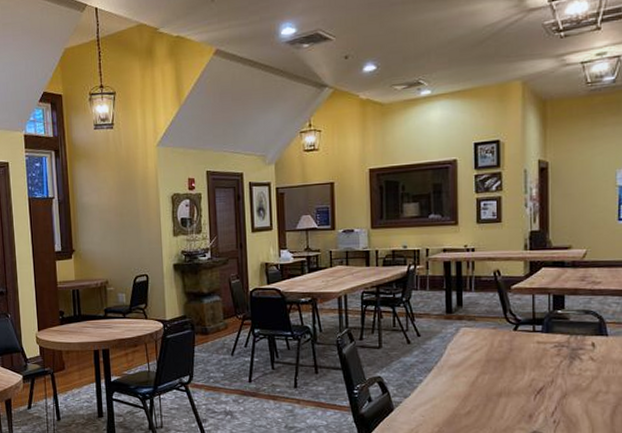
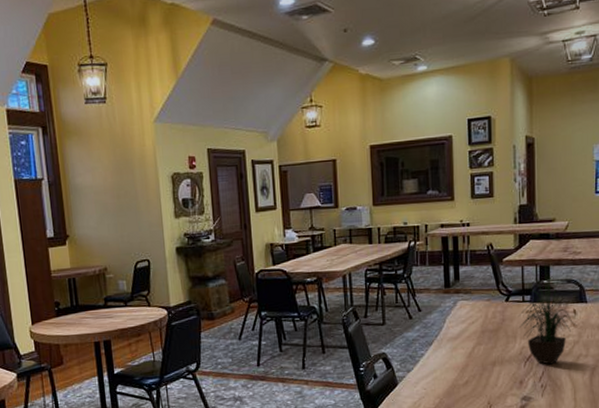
potted plant: none [526,292,596,399] -> present [516,263,577,365]

